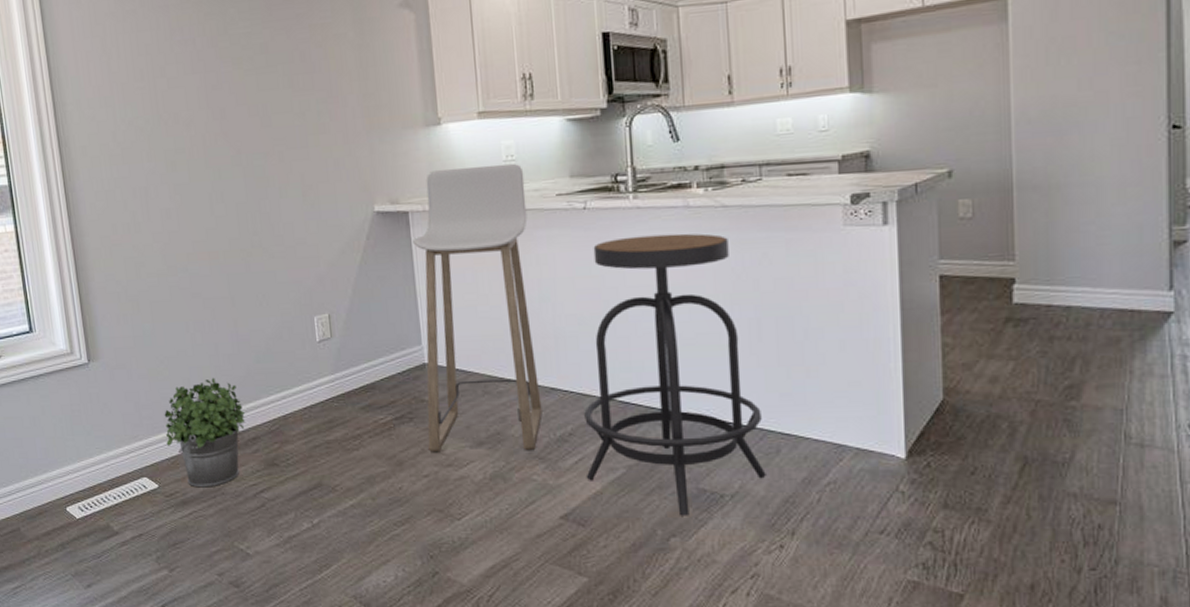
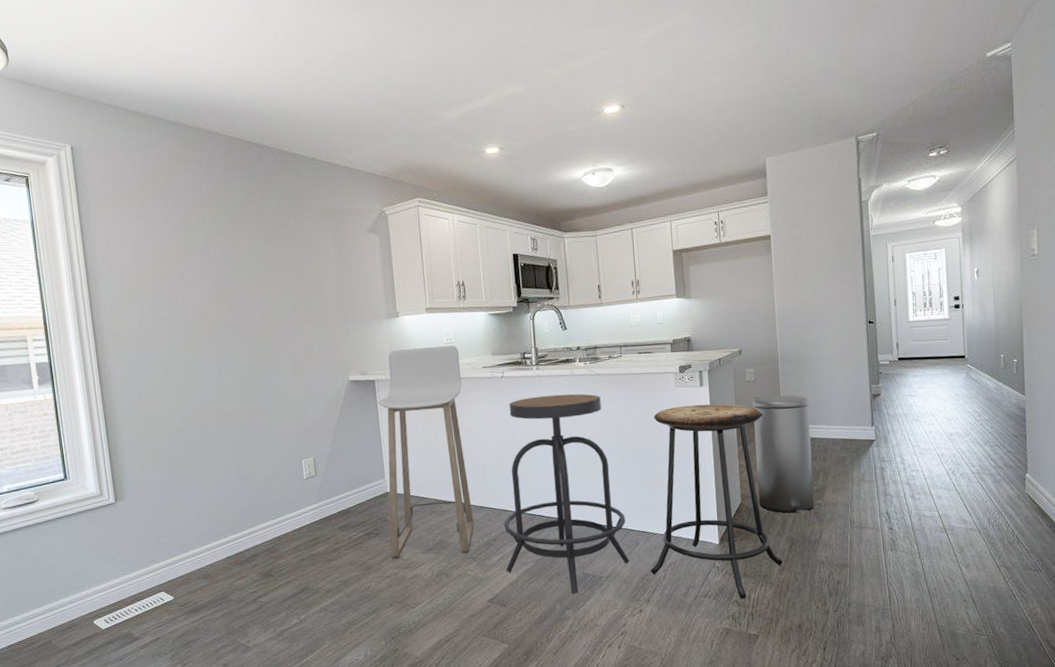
potted plant: present [164,378,245,488] -> none [179,510,247,598]
bar stool: none [797,251,1008,540] -> present [650,404,783,599]
pedal bin: none [967,240,1064,421] -> present [752,395,814,514]

